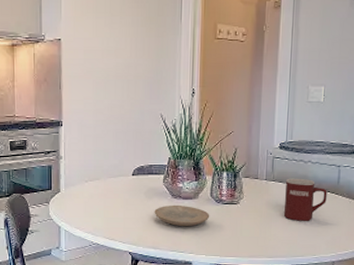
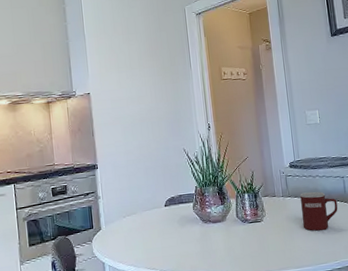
plate: present [154,204,210,227] -> none [188,228,239,249]

